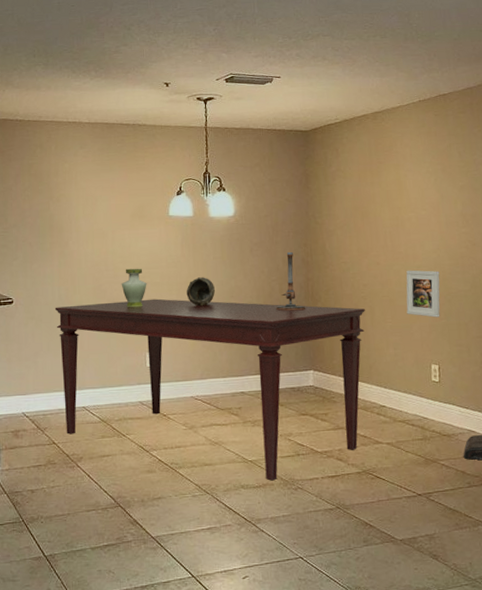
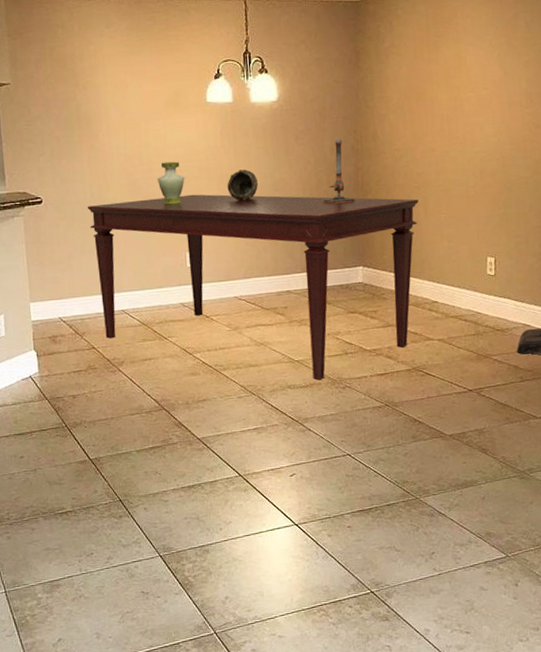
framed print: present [406,270,440,318] -> none [462,156,500,207]

